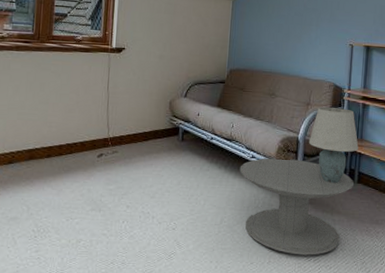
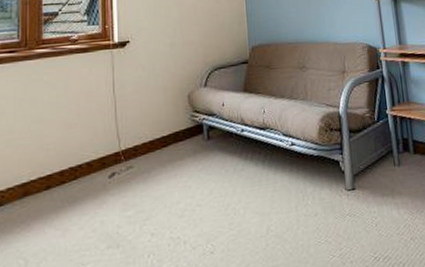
side table: present [239,158,354,256] -> none [279,137,410,257]
table lamp: present [308,107,359,184] -> none [351,70,407,160]

